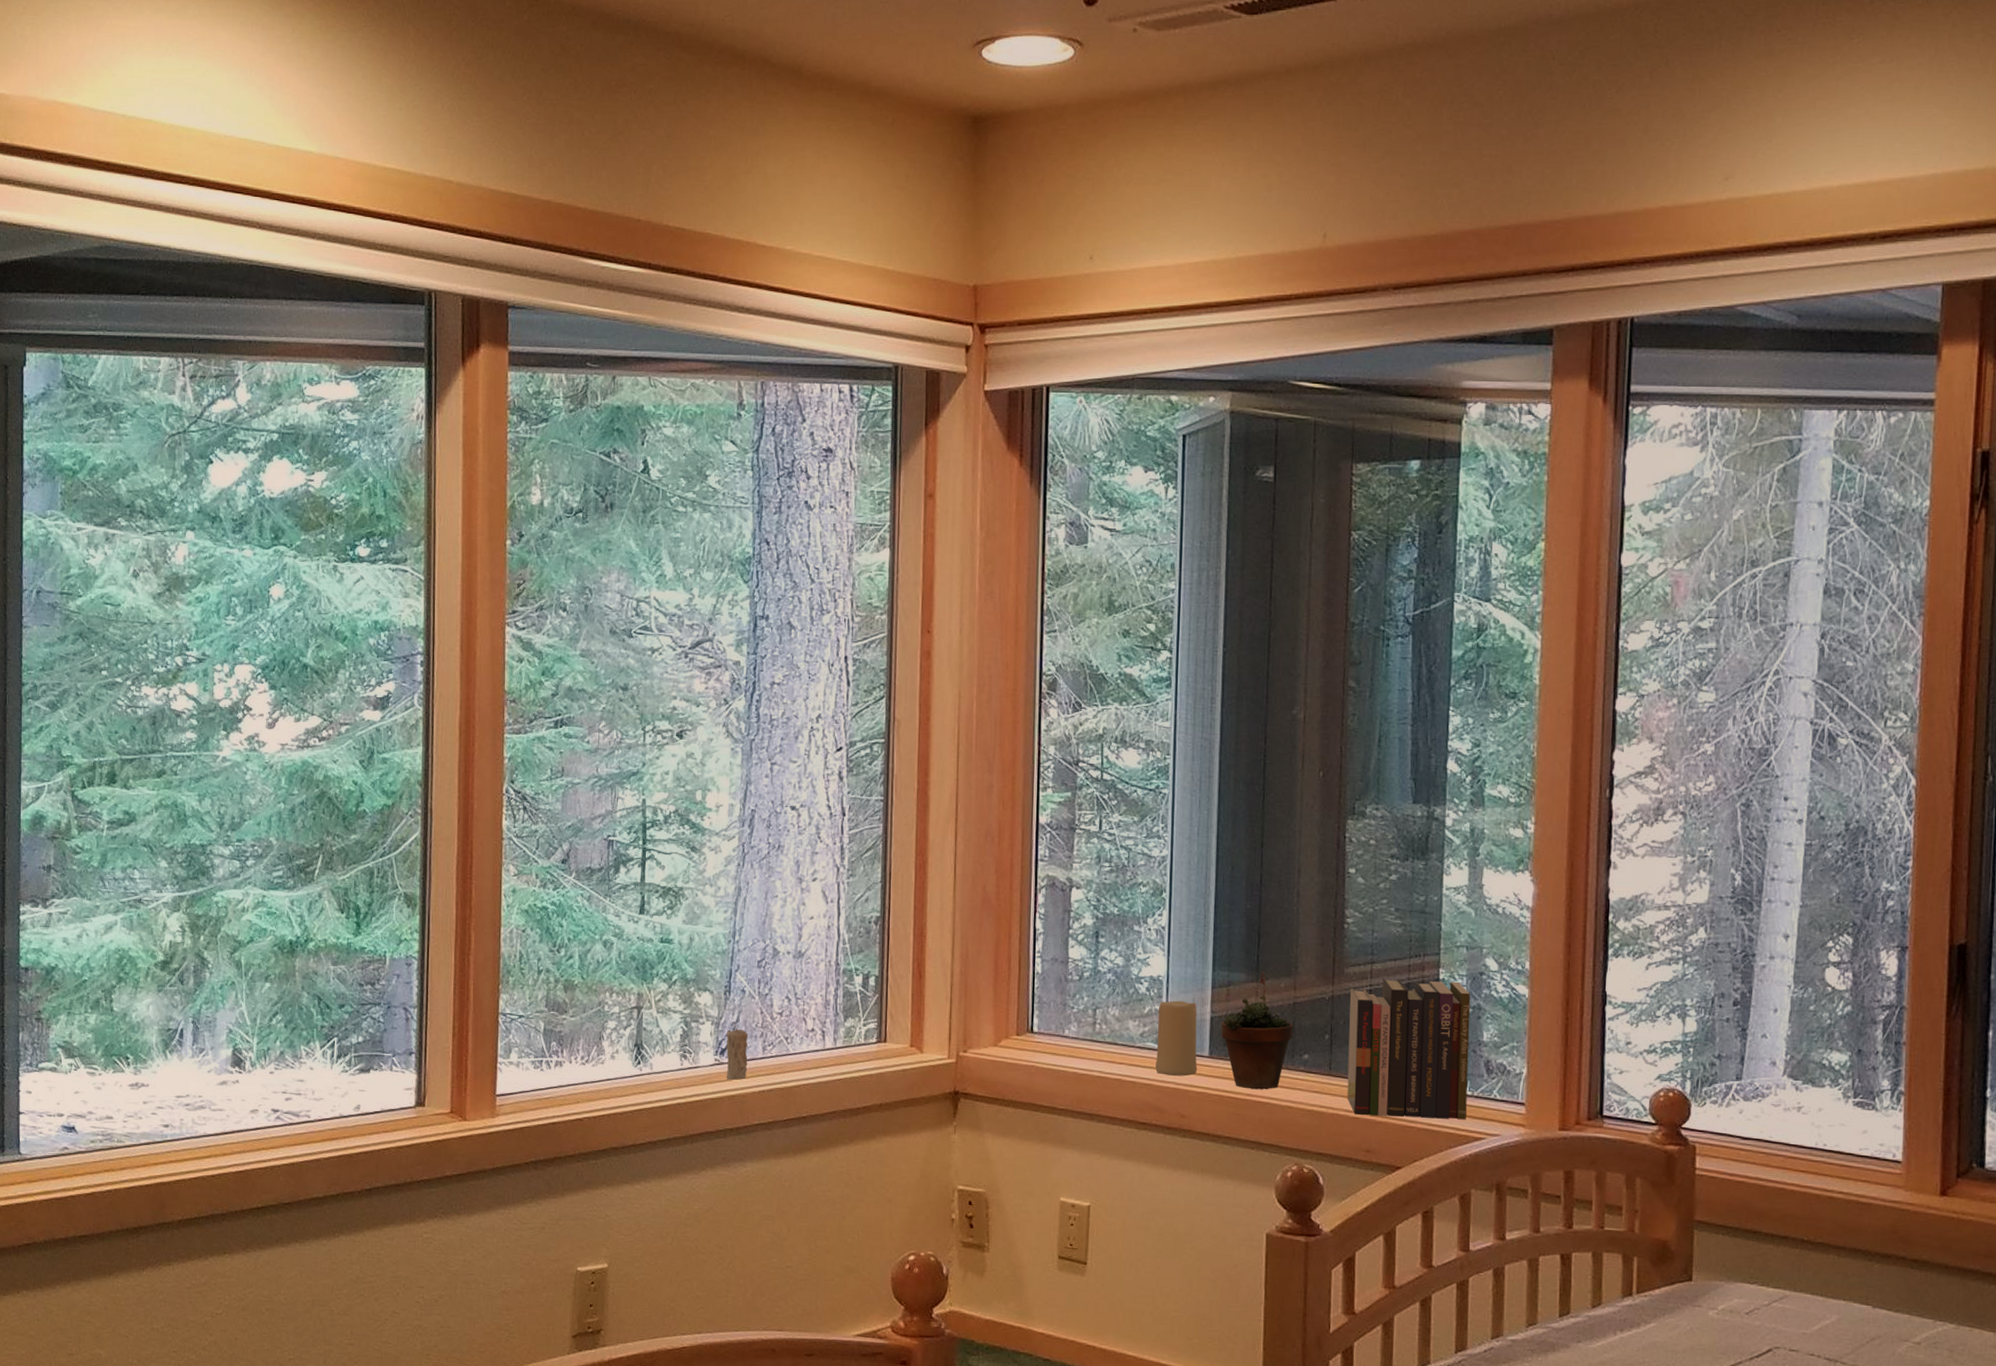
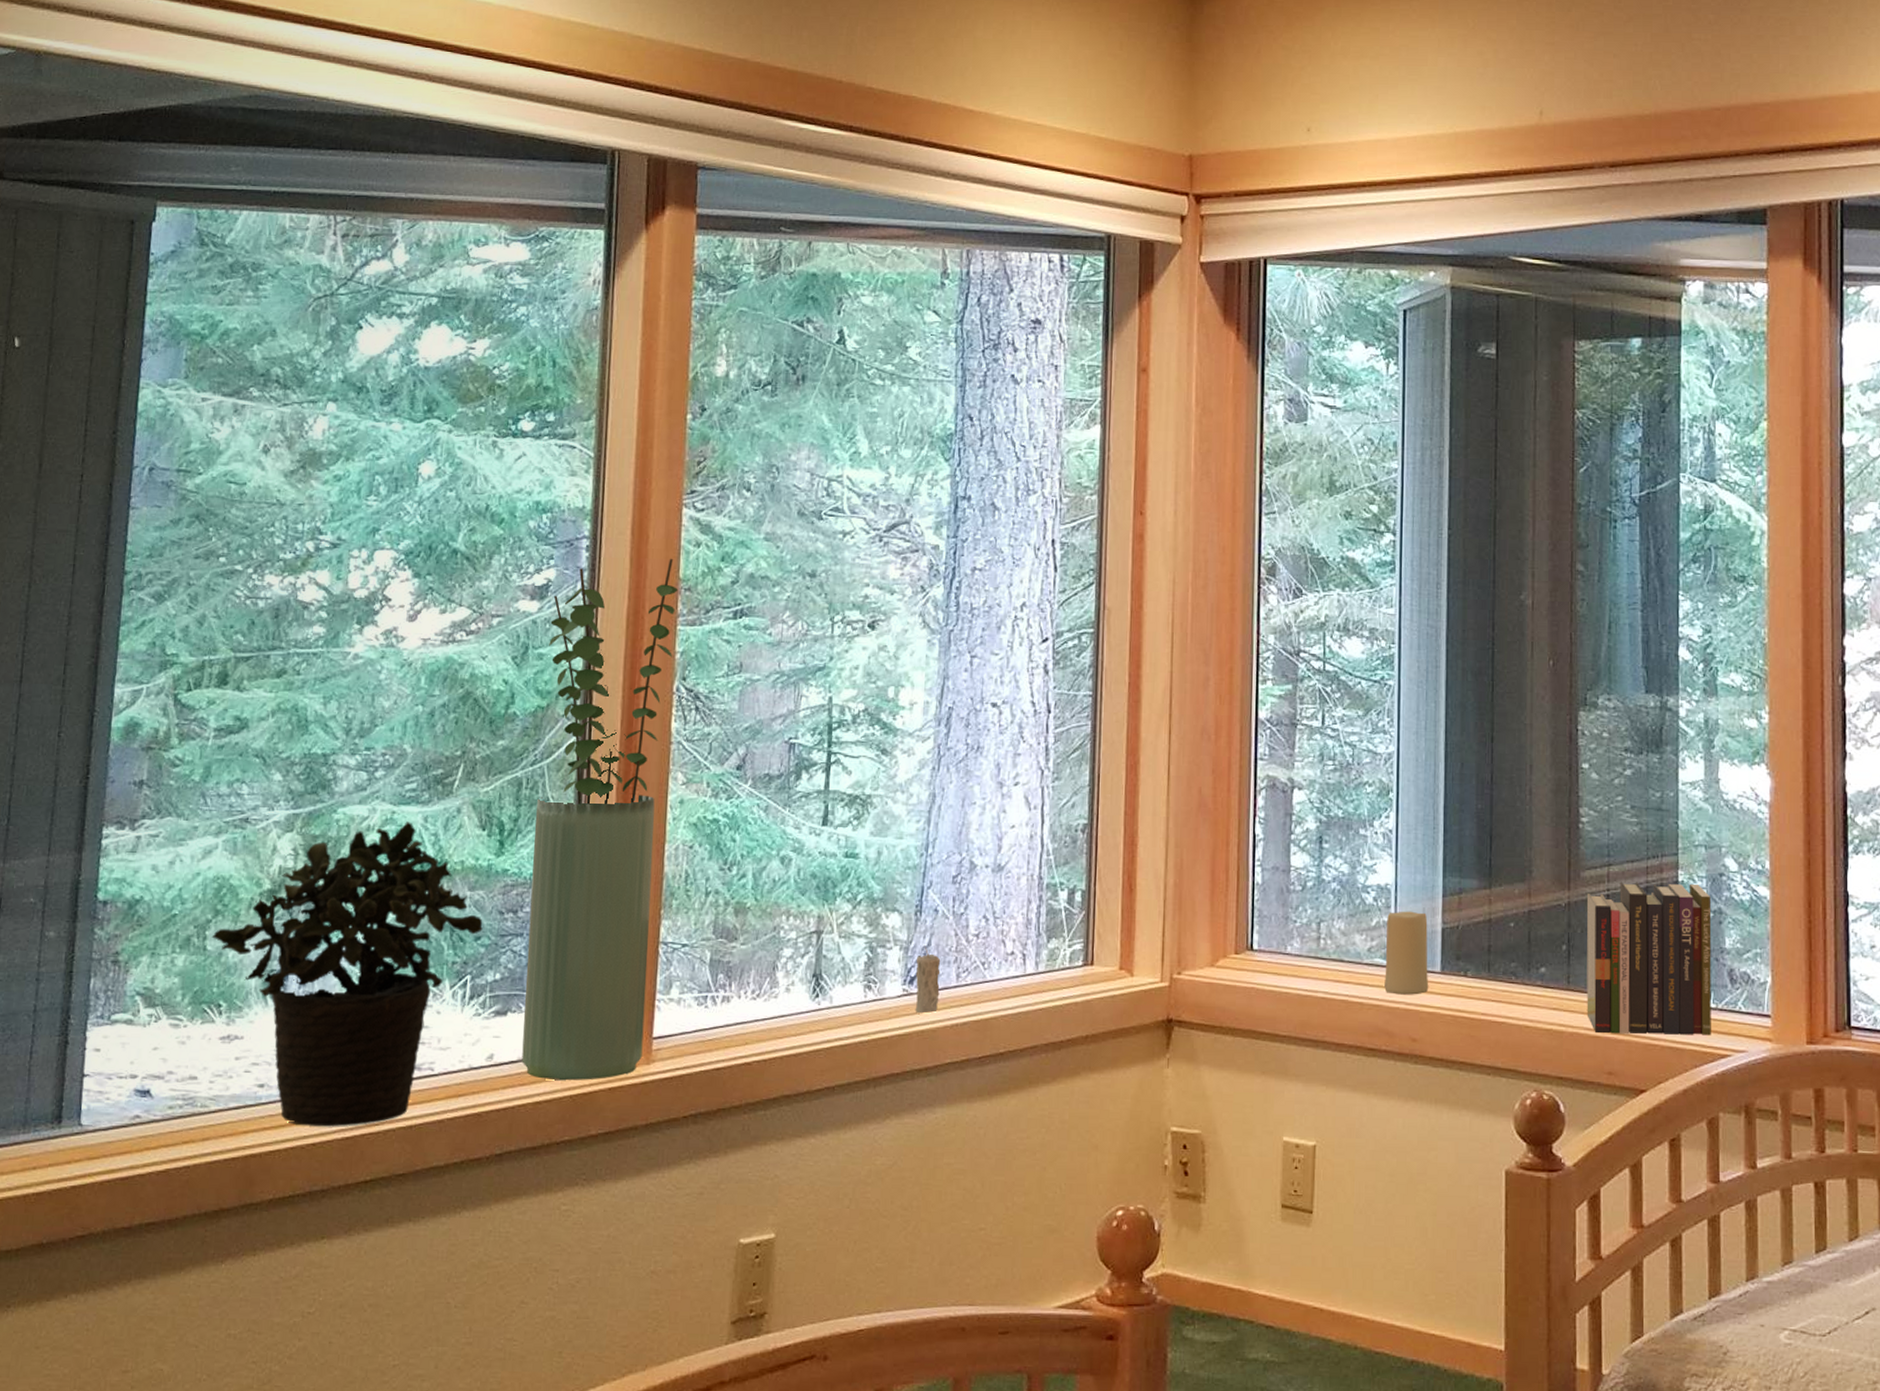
potted plant: none [117,904,346,1161] -> present [211,822,483,1126]
vase: none [384,672,504,1130] -> present [521,558,678,1081]
succulent plant: present [1221,971,1293,1090] -> none [1453,877,1528,1008]

